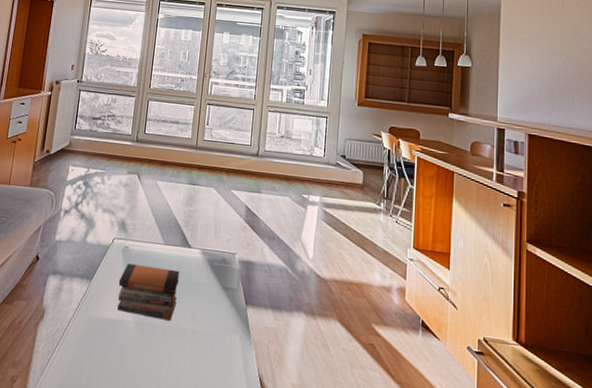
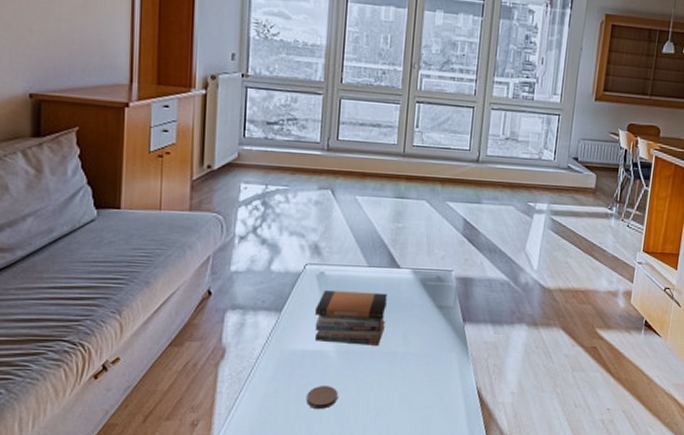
coaster: none [106,355,134,379] -> present [306,386,338,409]

